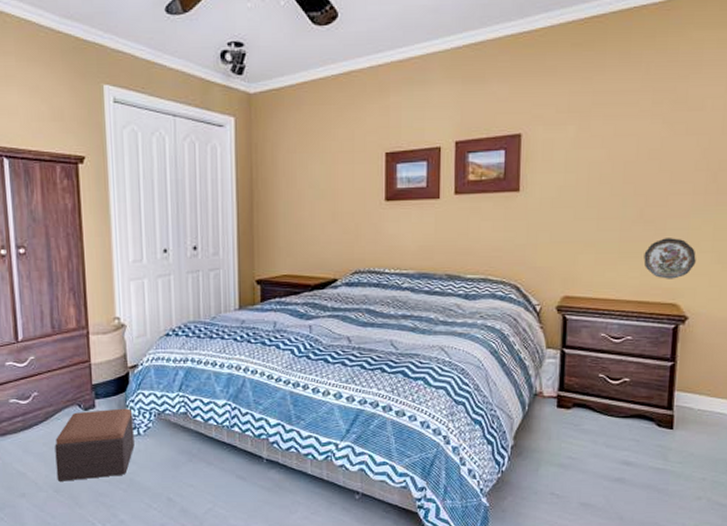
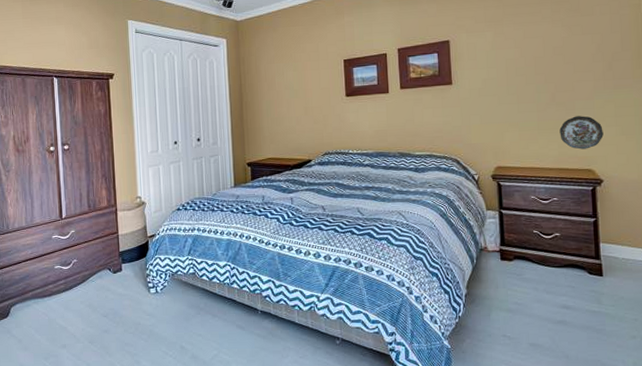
footstool: present [55,408,134,481] -> none [90,270,153,334]

